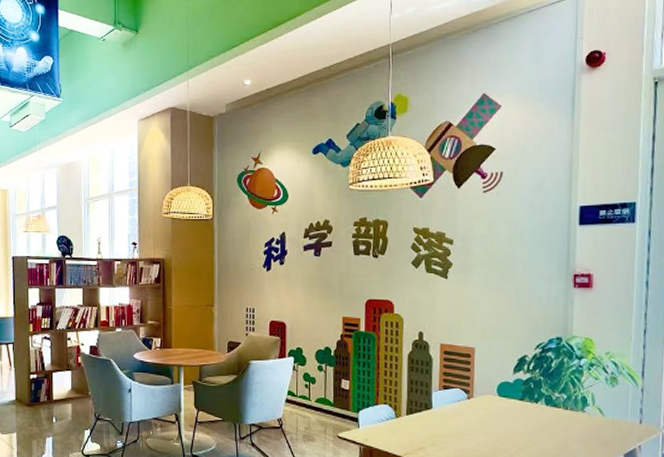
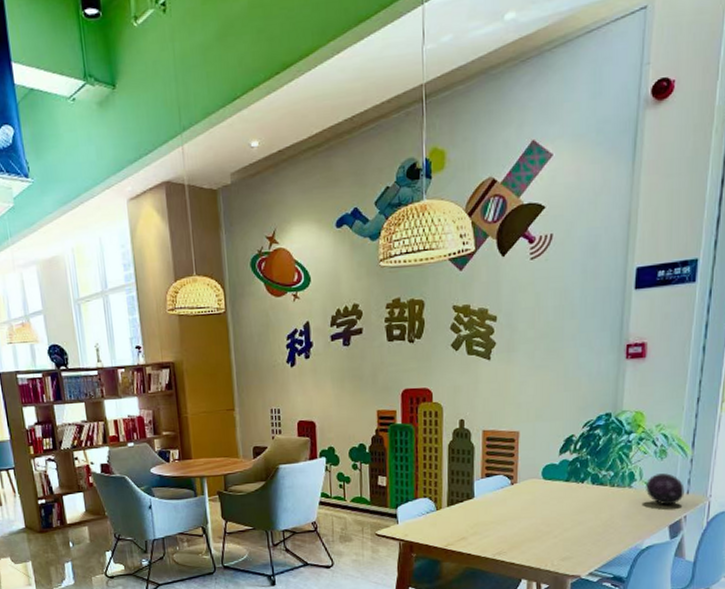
decorative orb: none [599,401,638,433] -> present [646,473,685,505]

